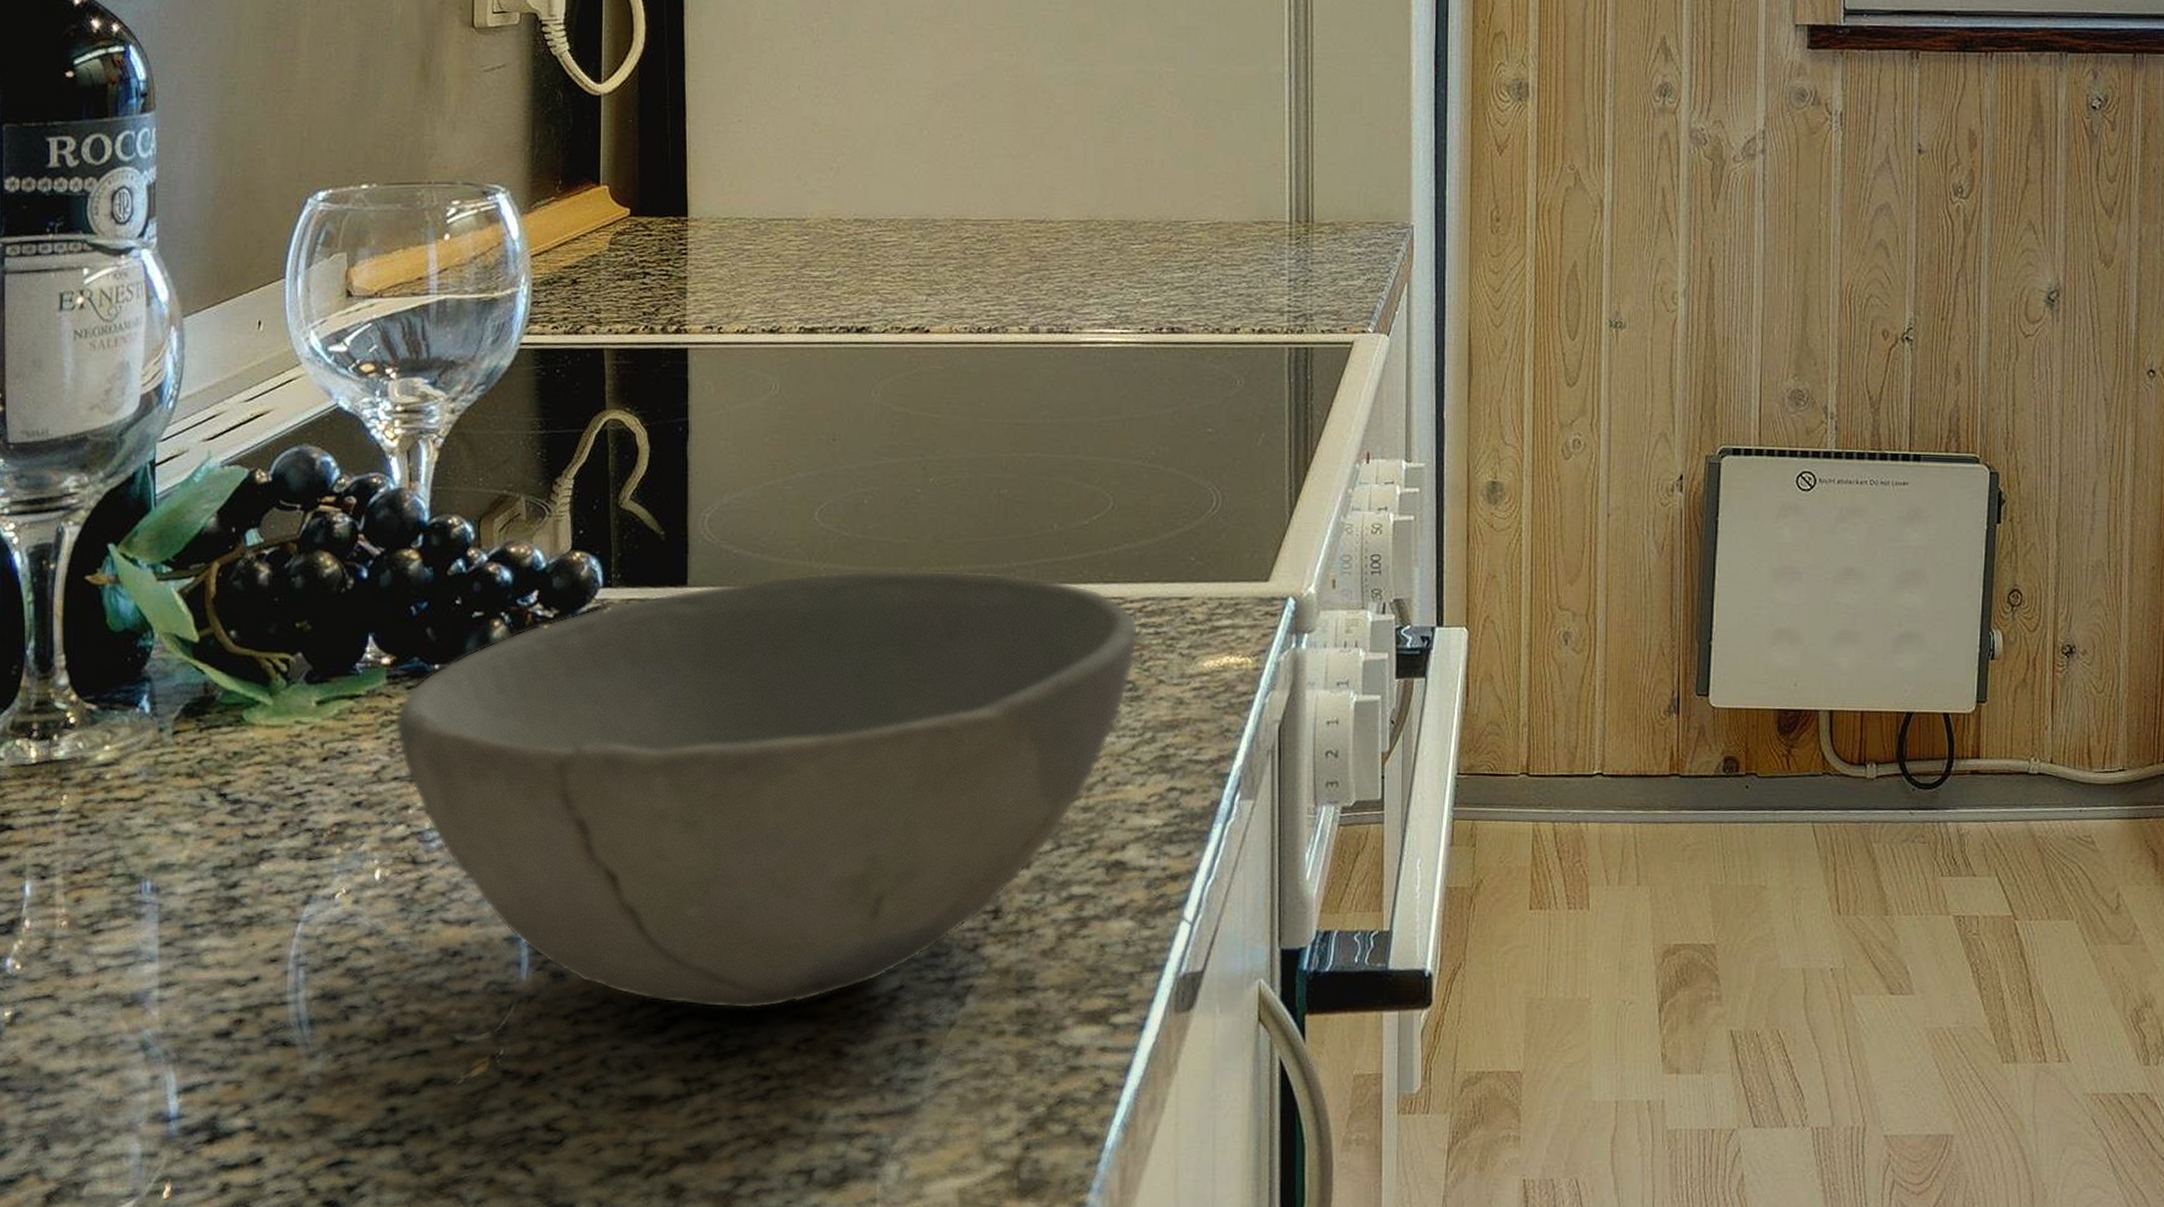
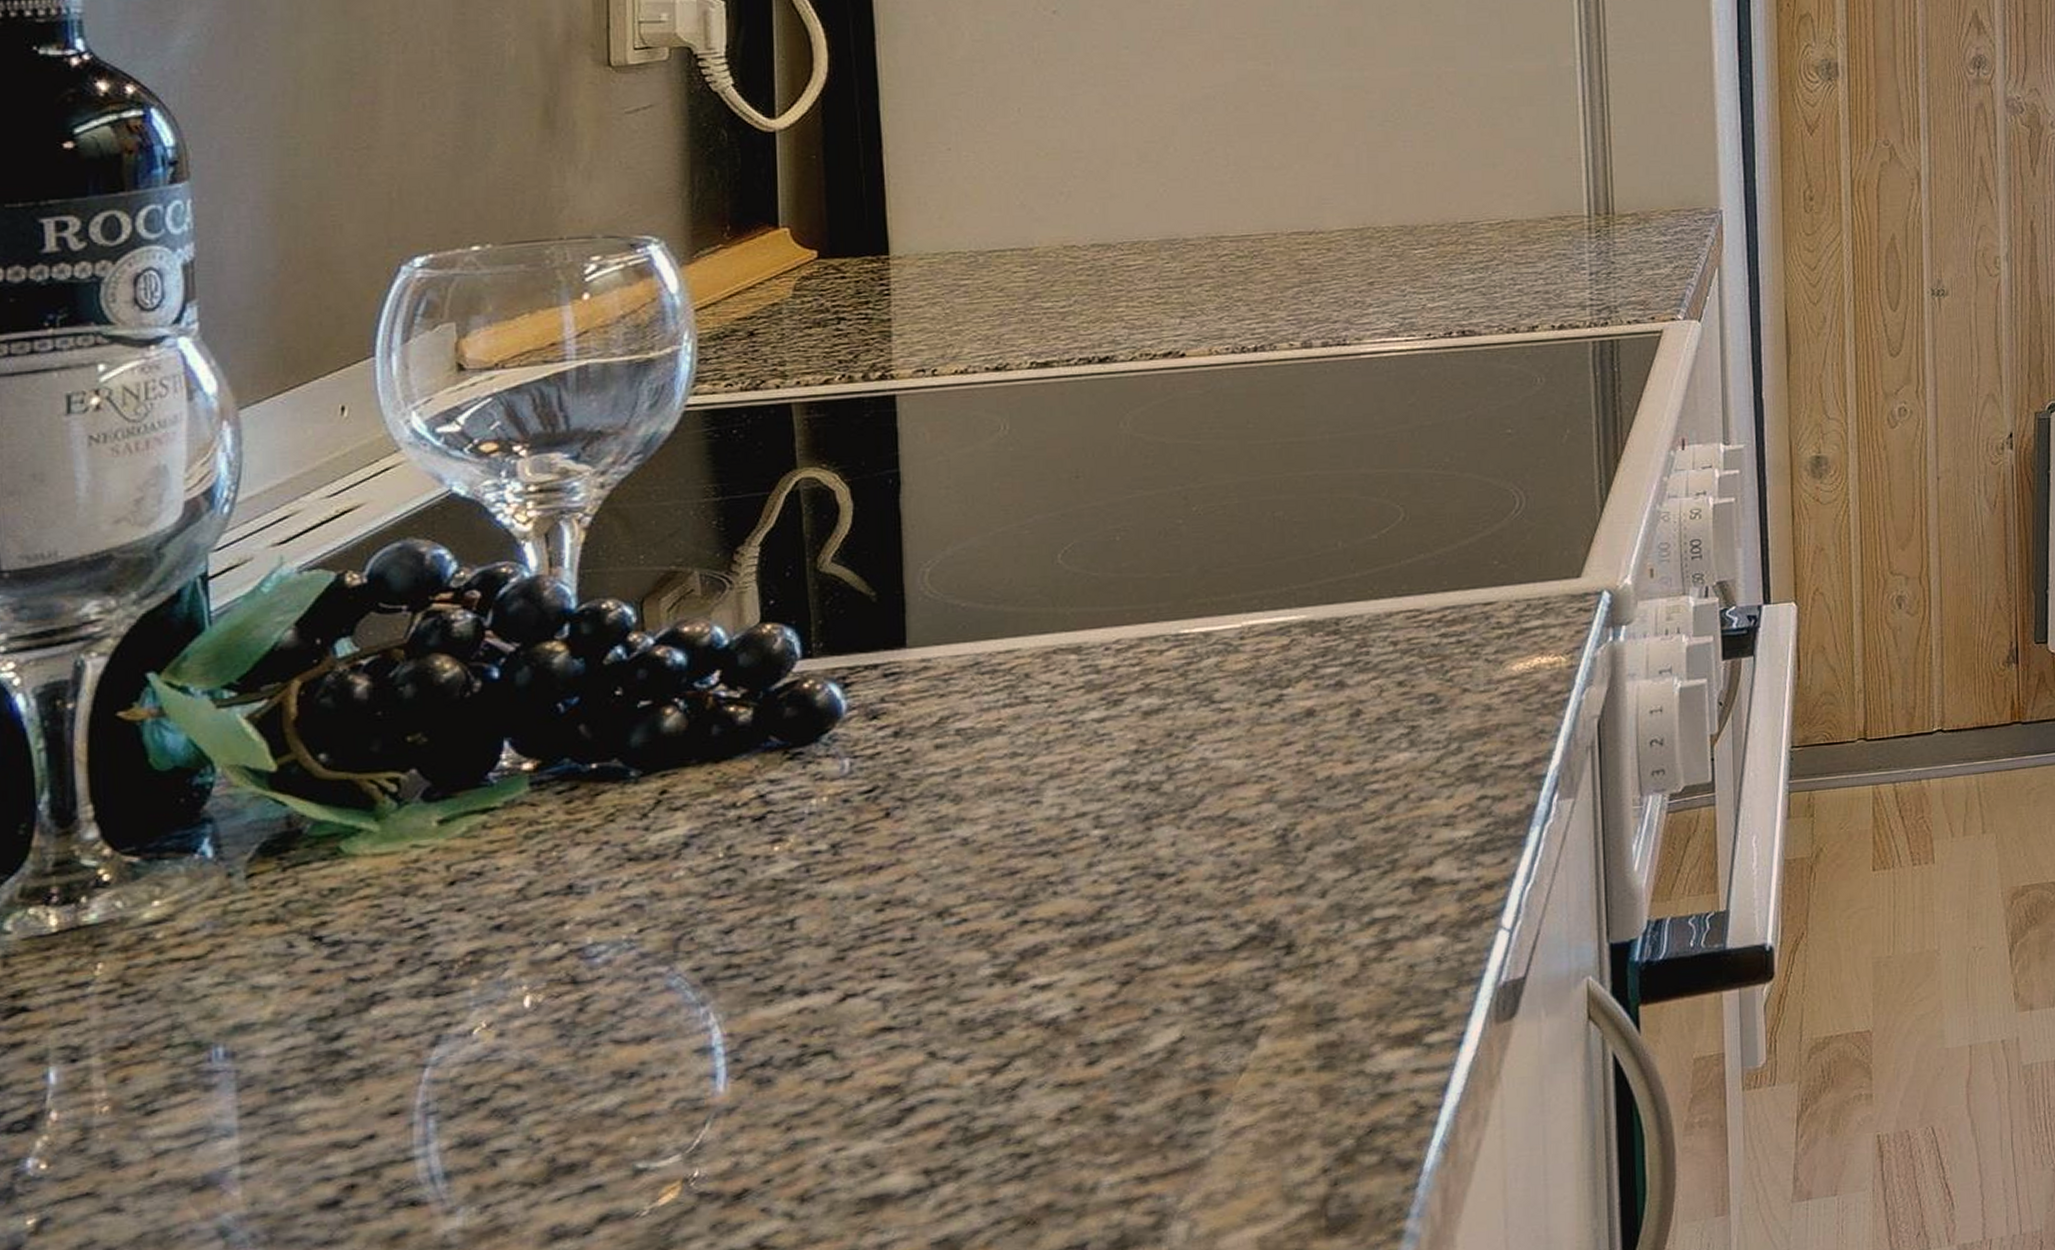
bowl: present [395,569,1139,1010] -> none [542,597,1439,1093]

